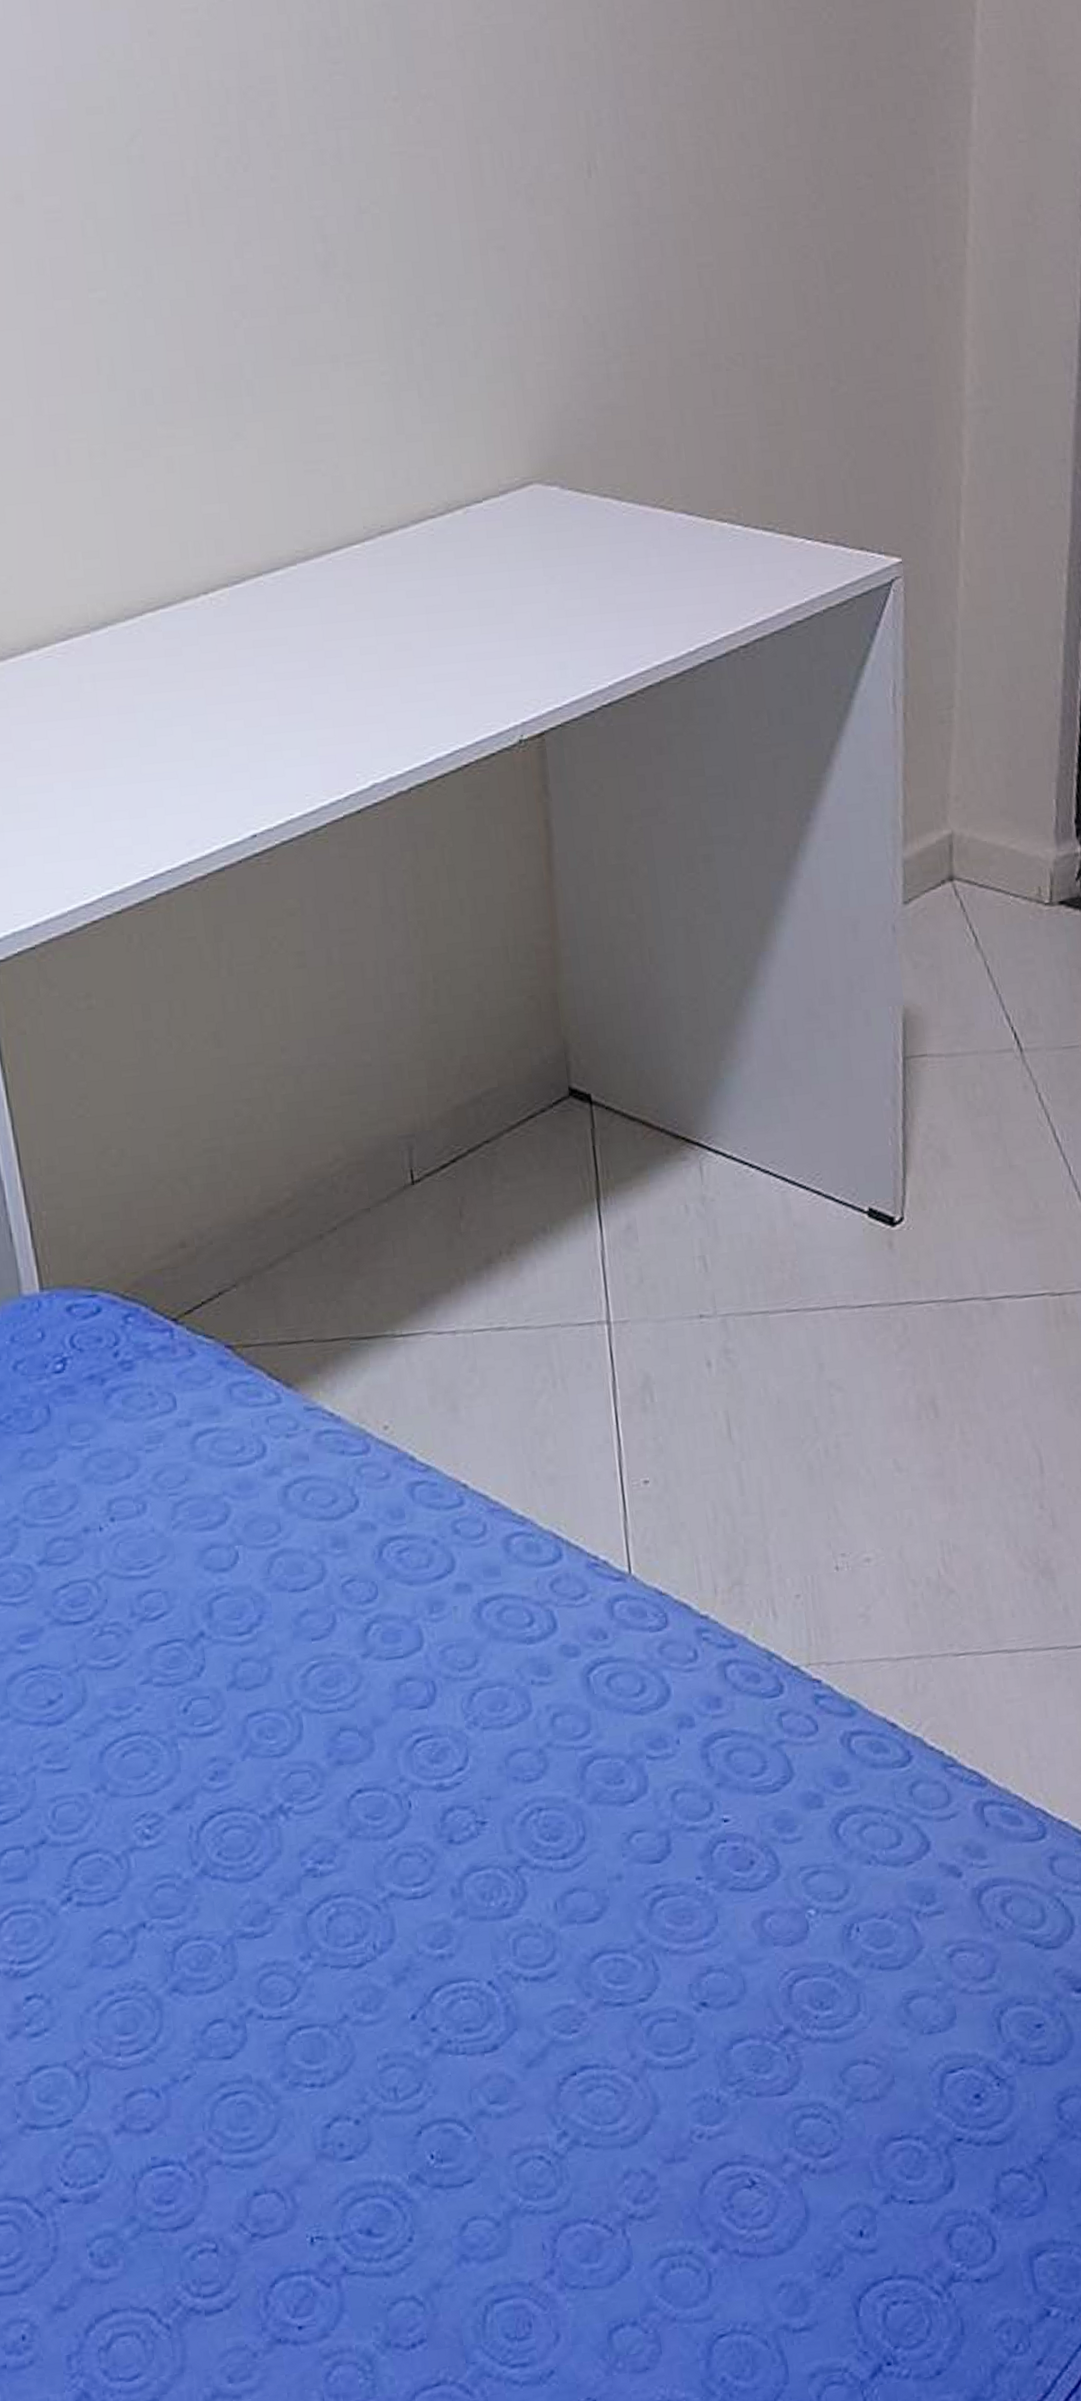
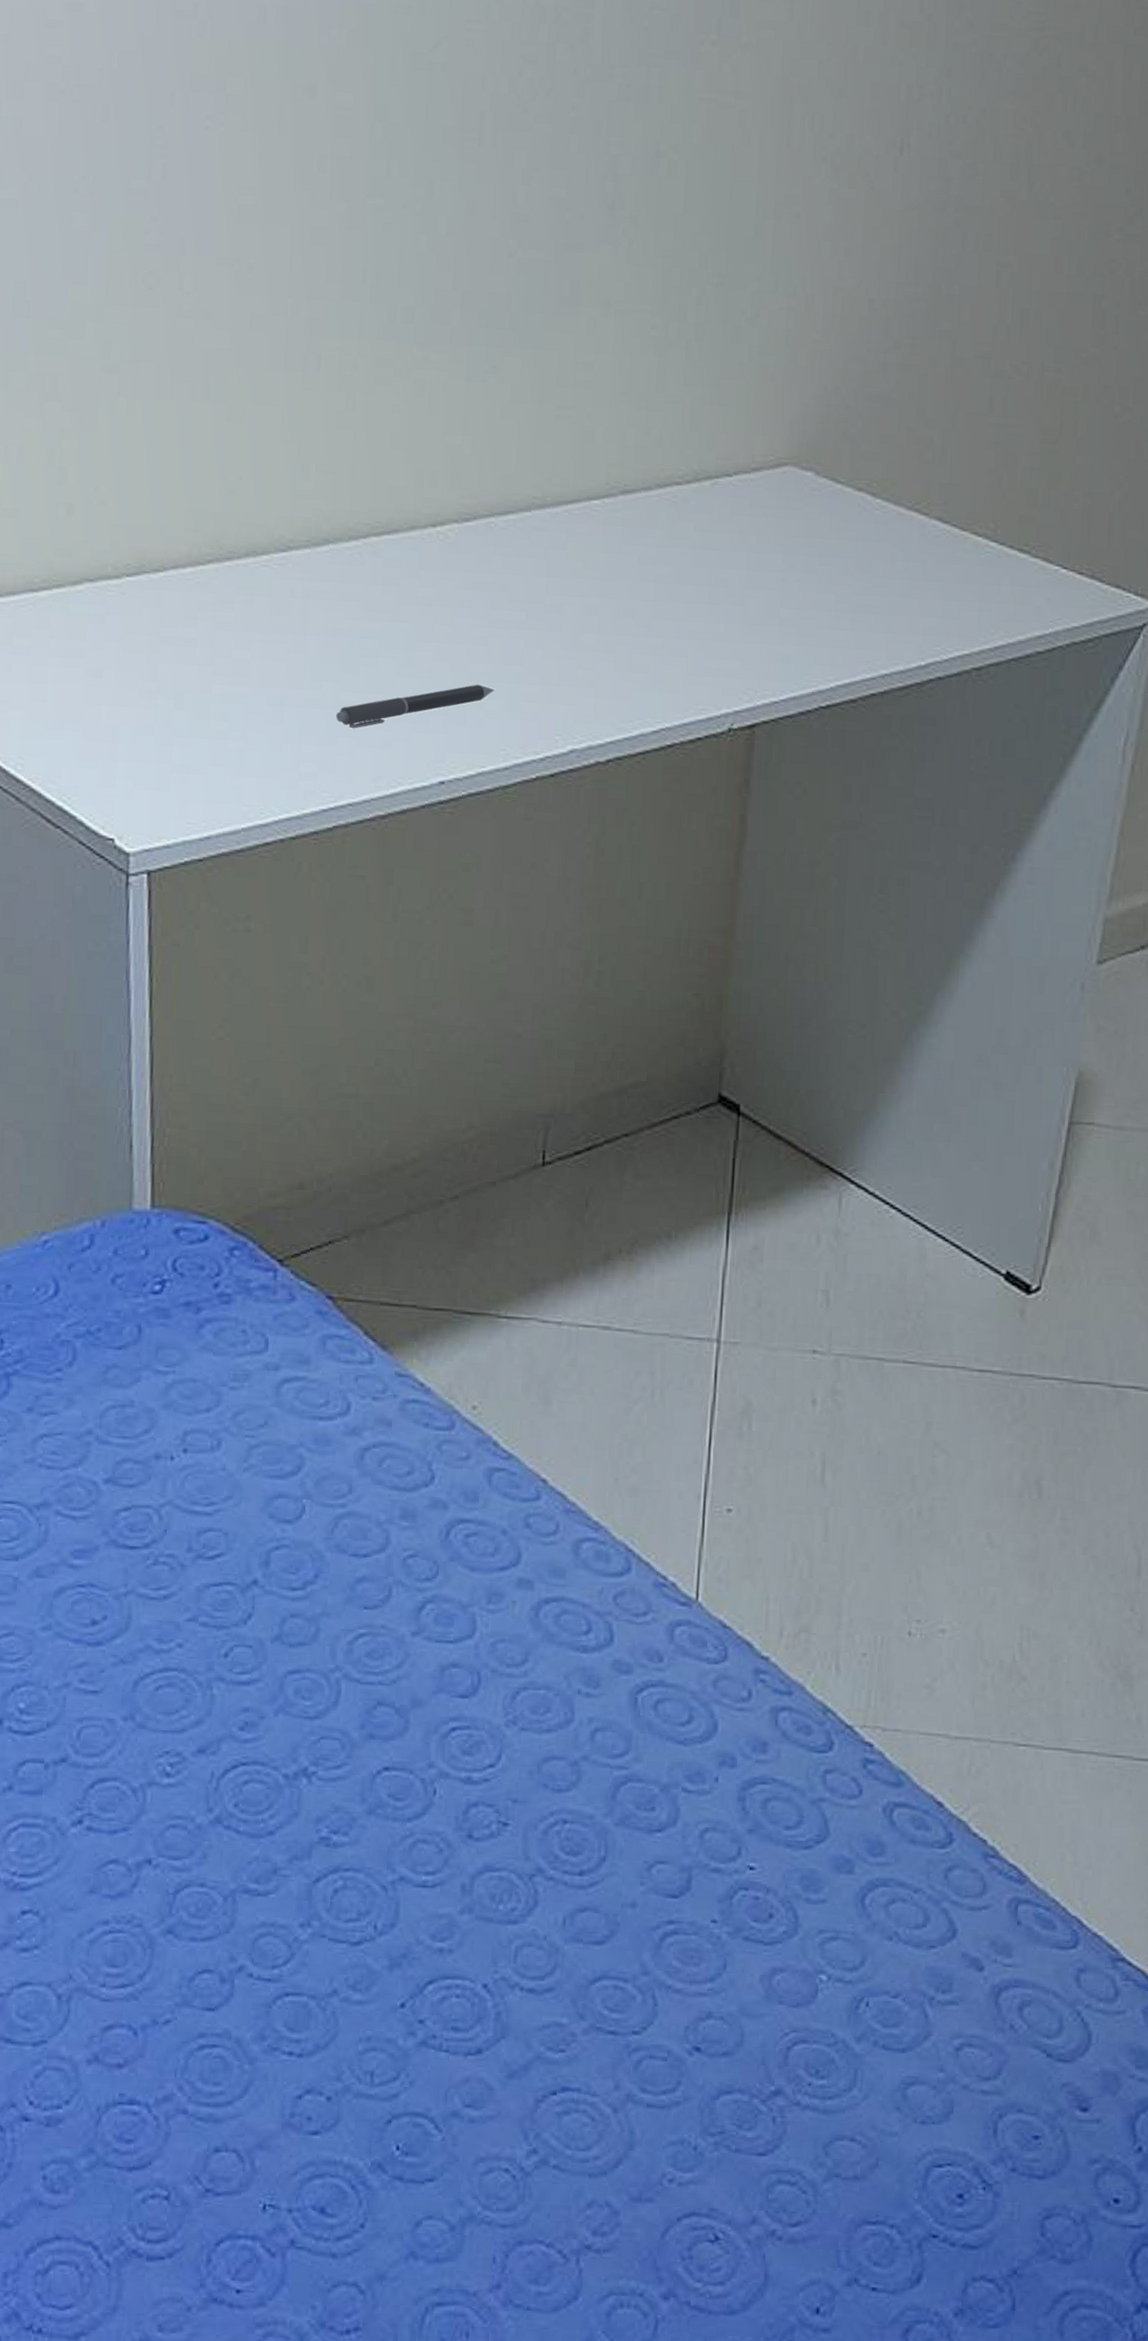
pen: none [141,736,290,799] -> present [336,684,495,729]

